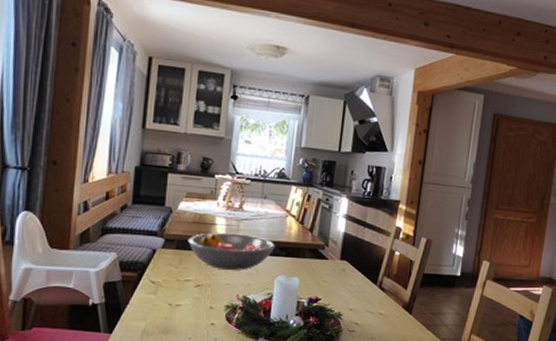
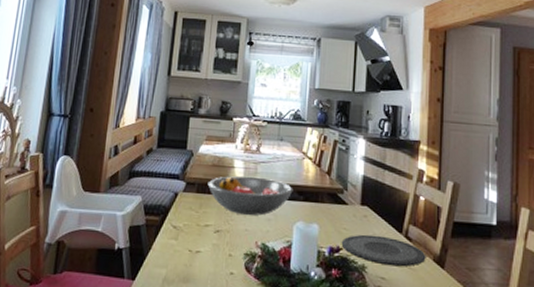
plate: none [320,286,397,313] -> present [341,234,426,267]

